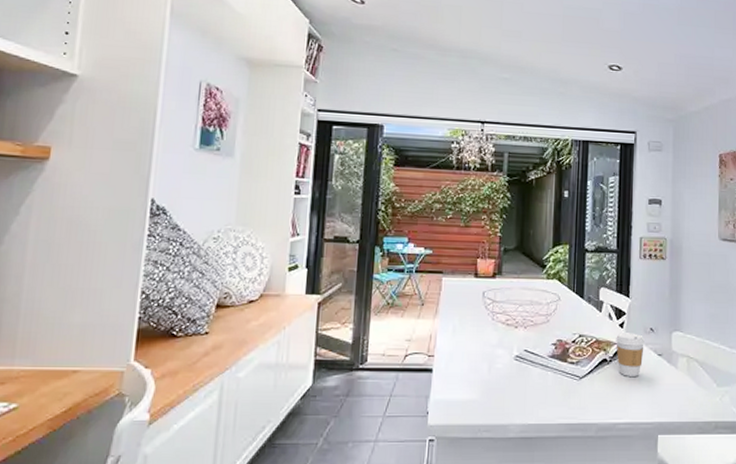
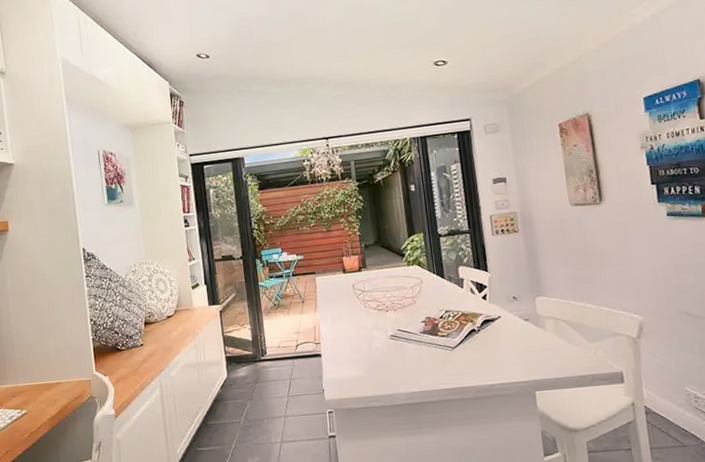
coffee cup: present [616,333,645,376] -> none [480,303,510,343]

